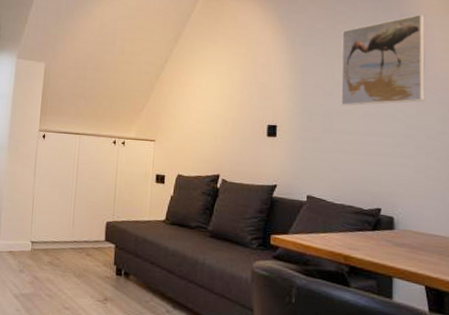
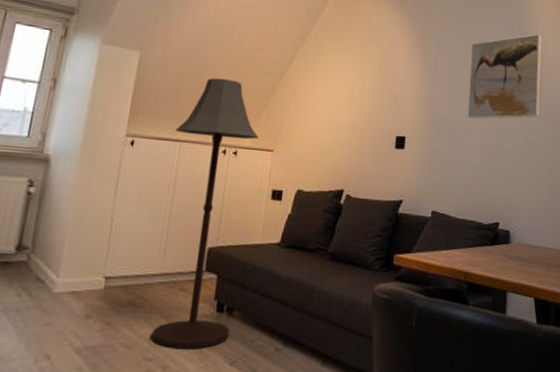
floor lamp: none [67,80,142,304] -> present [151,78,259,349]

